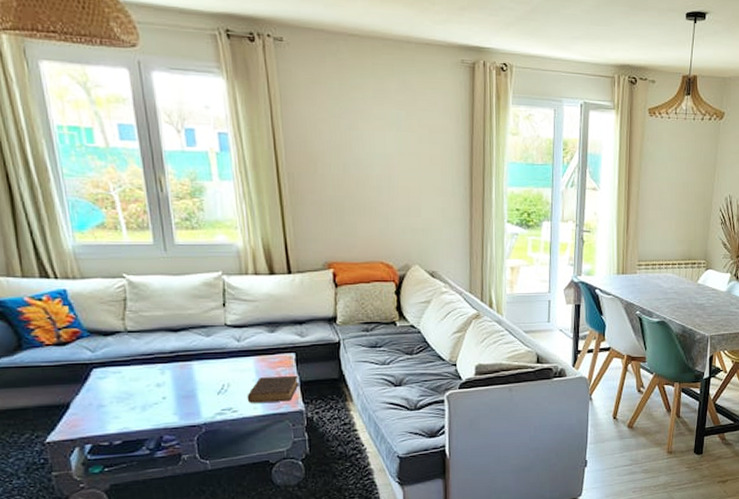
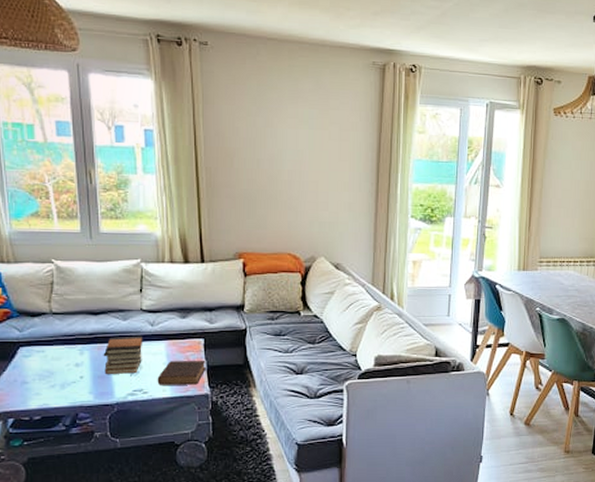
book stack: none [186,352,230,394] -> present [103,335,143,374]

